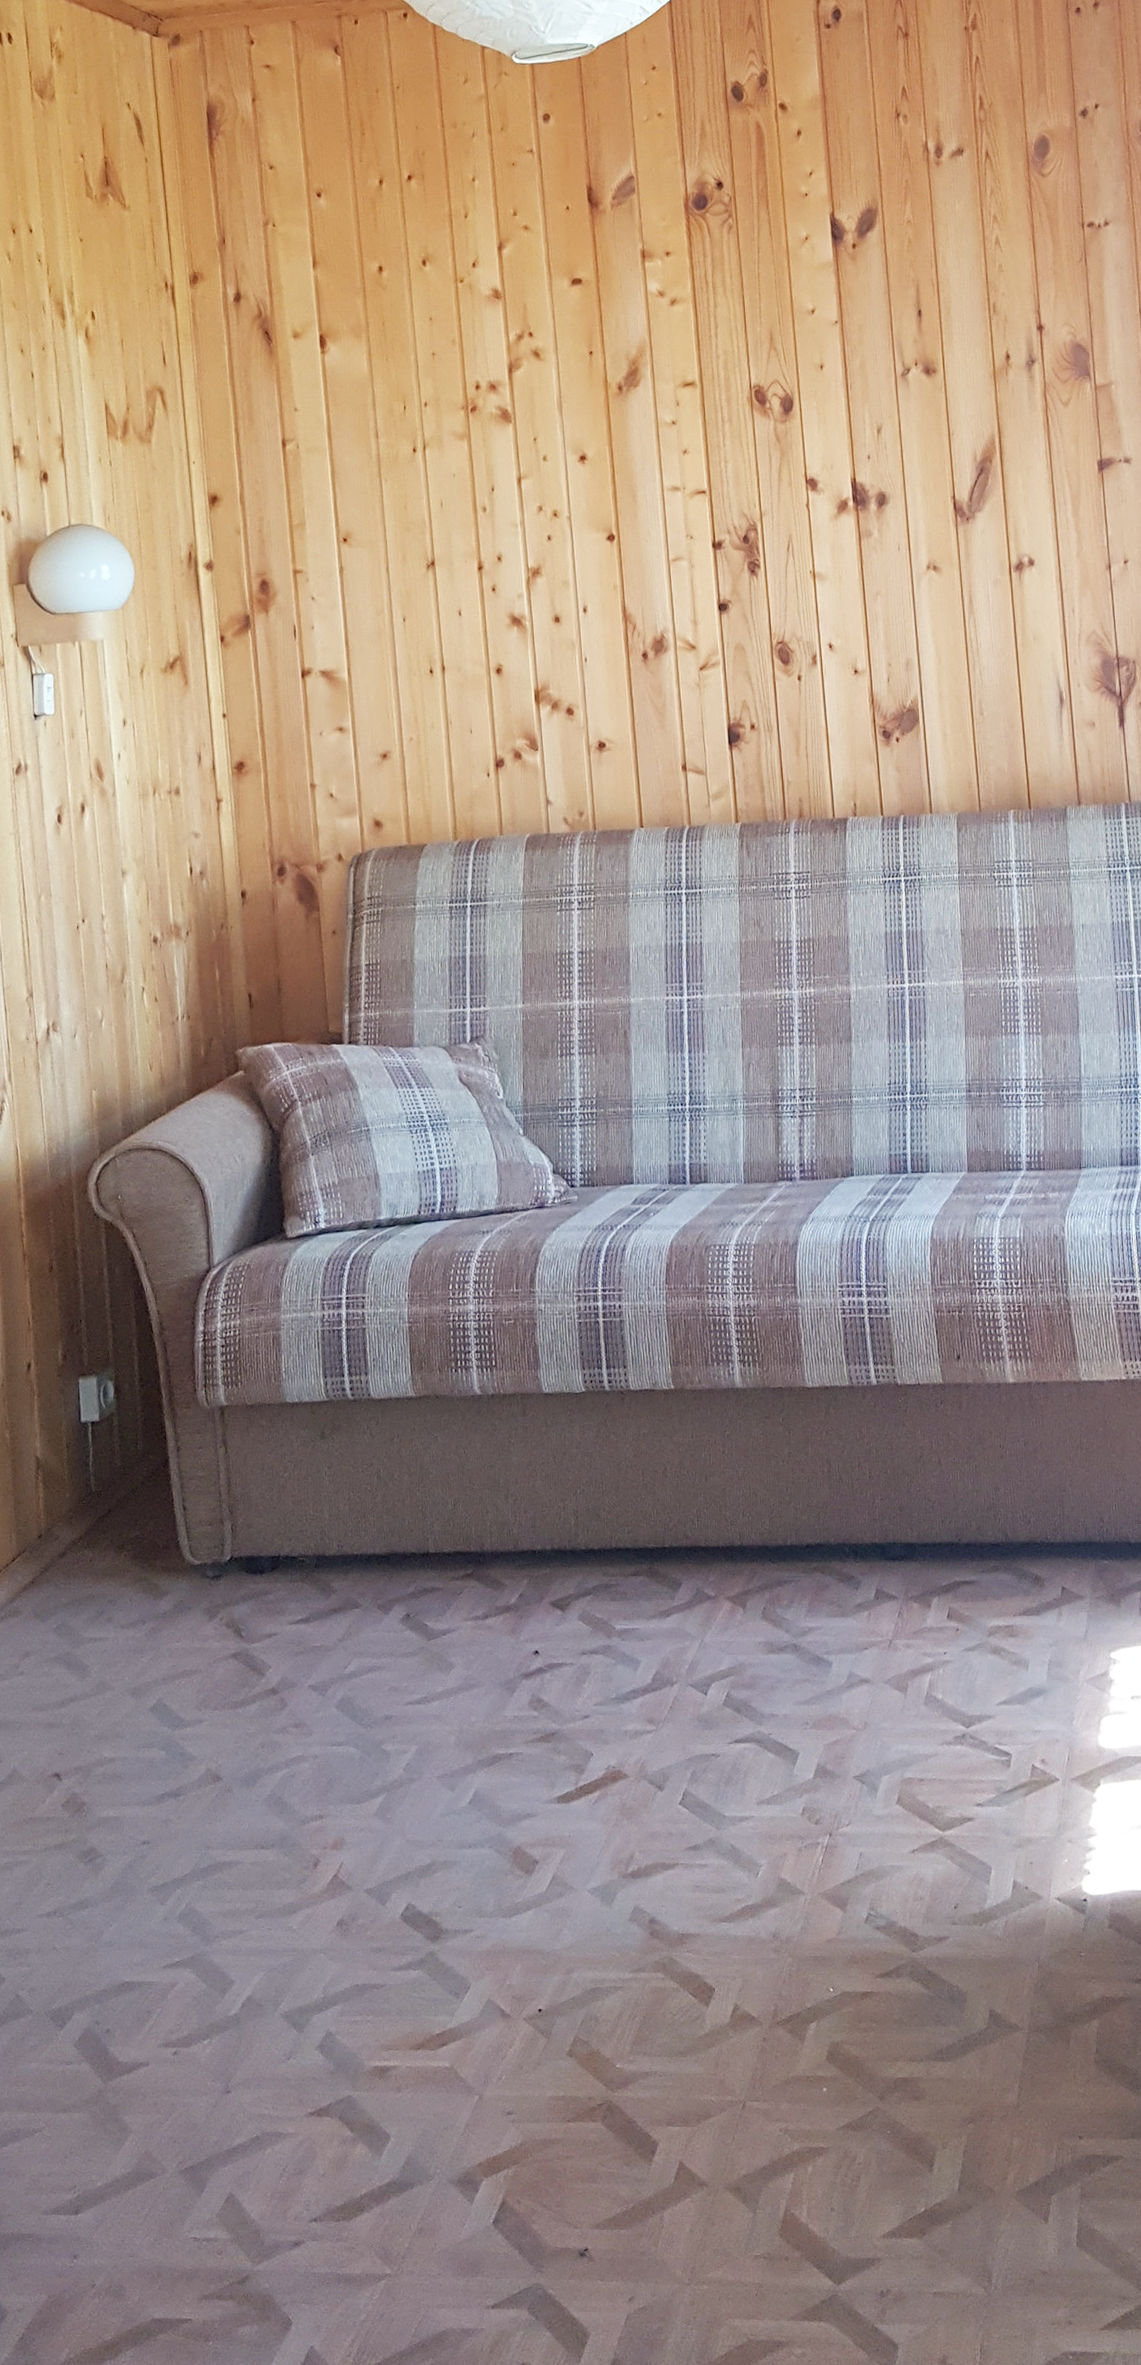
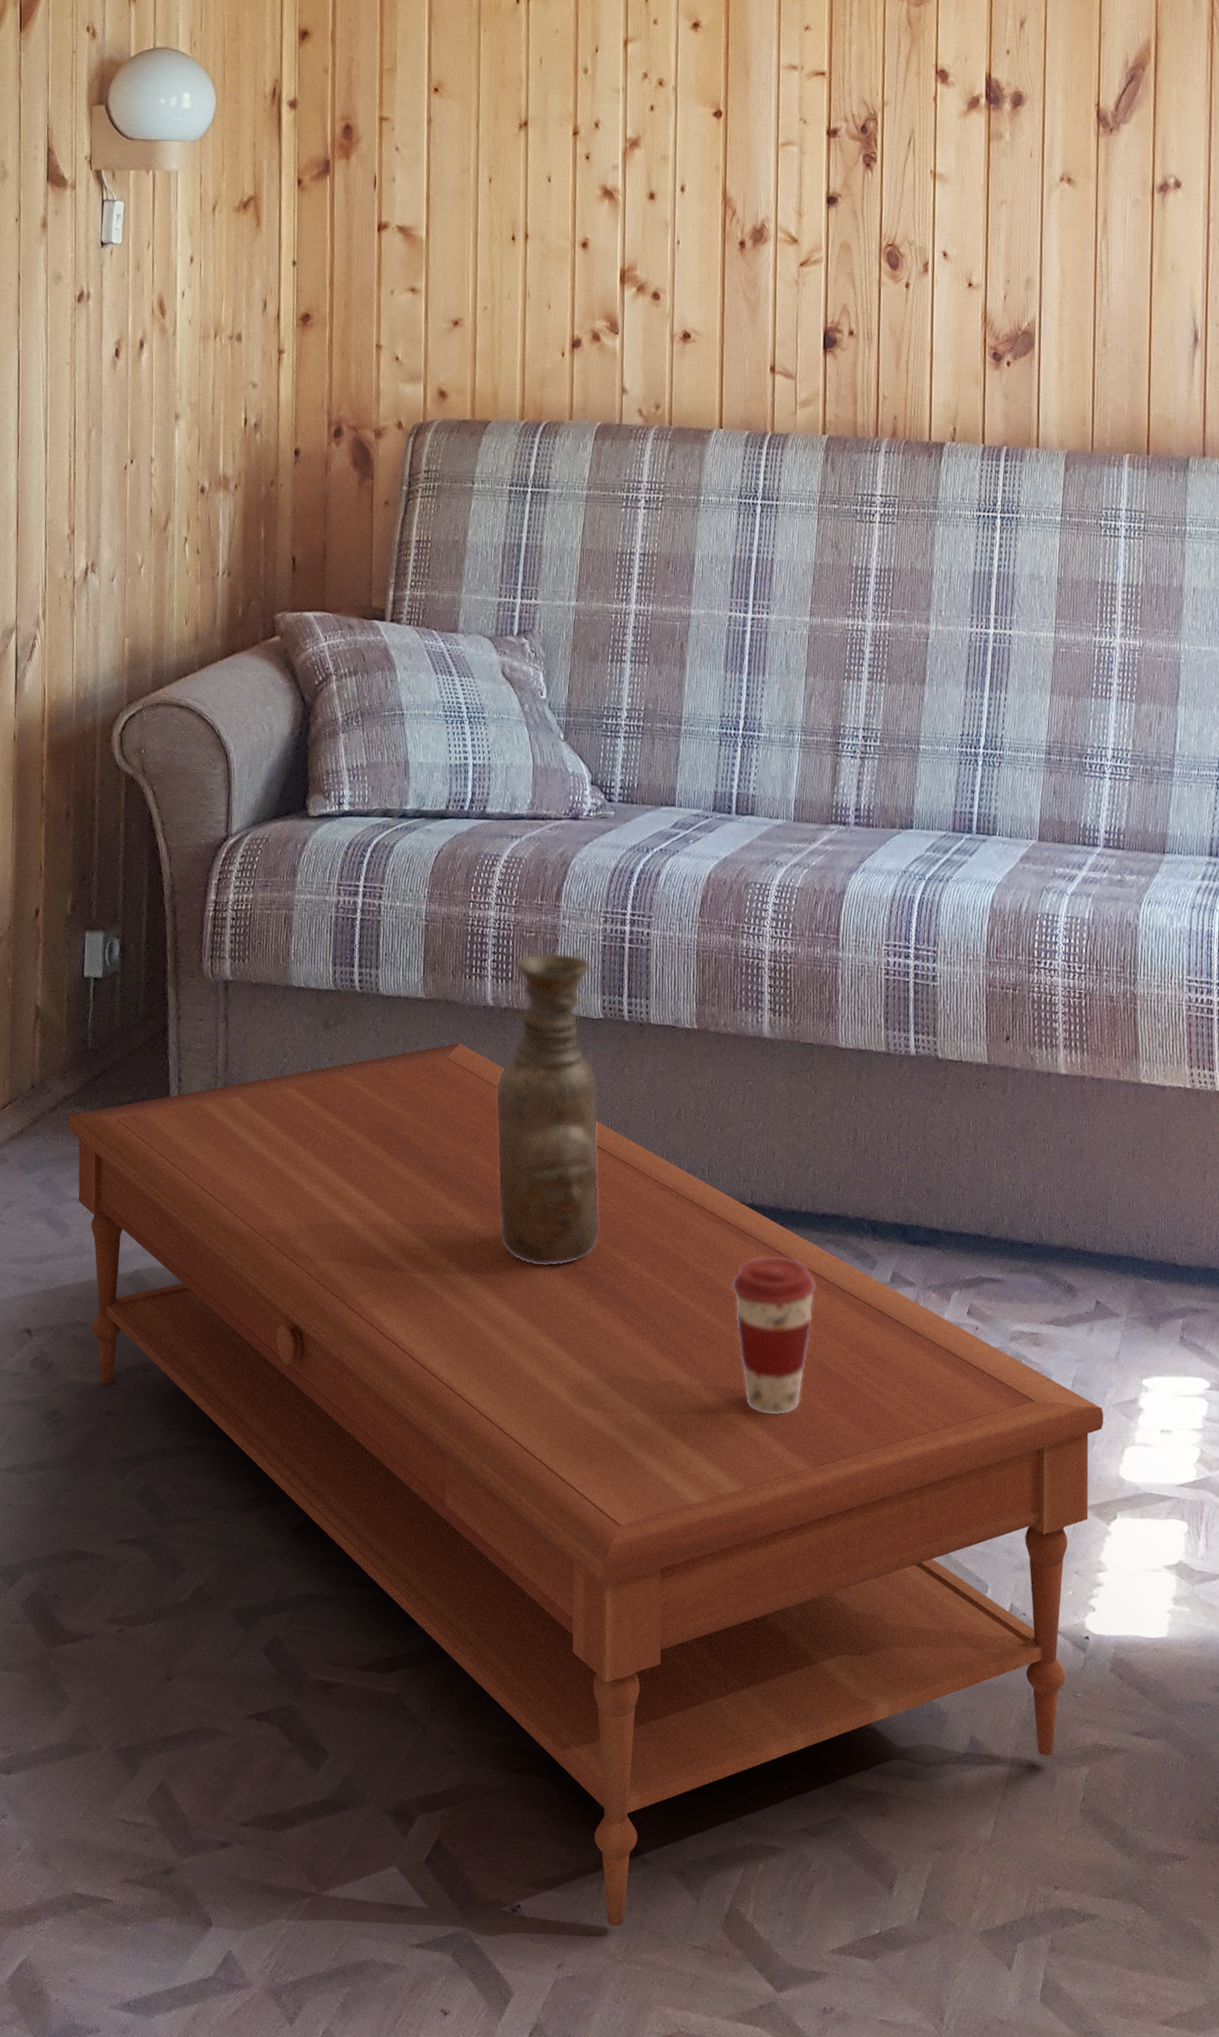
coffee table: none [78,1434,1080,2253] -> present [68,1043,1104,1928]
vase: none [492,1335,600,1633] -> present [497,952,599,1265]
coffee cup: none [730,1591,807,1740] -> present [732,1257,815,1415]

